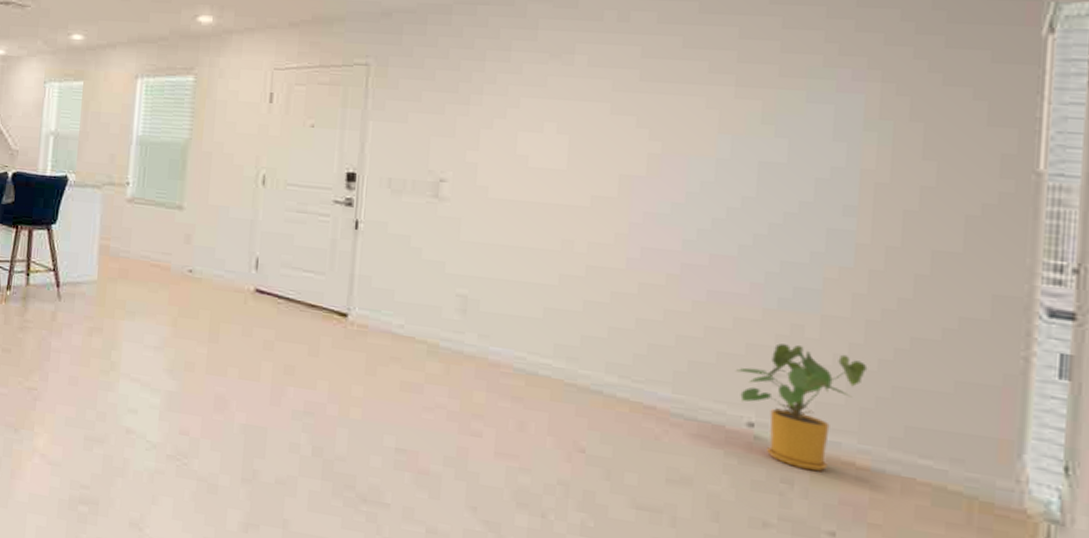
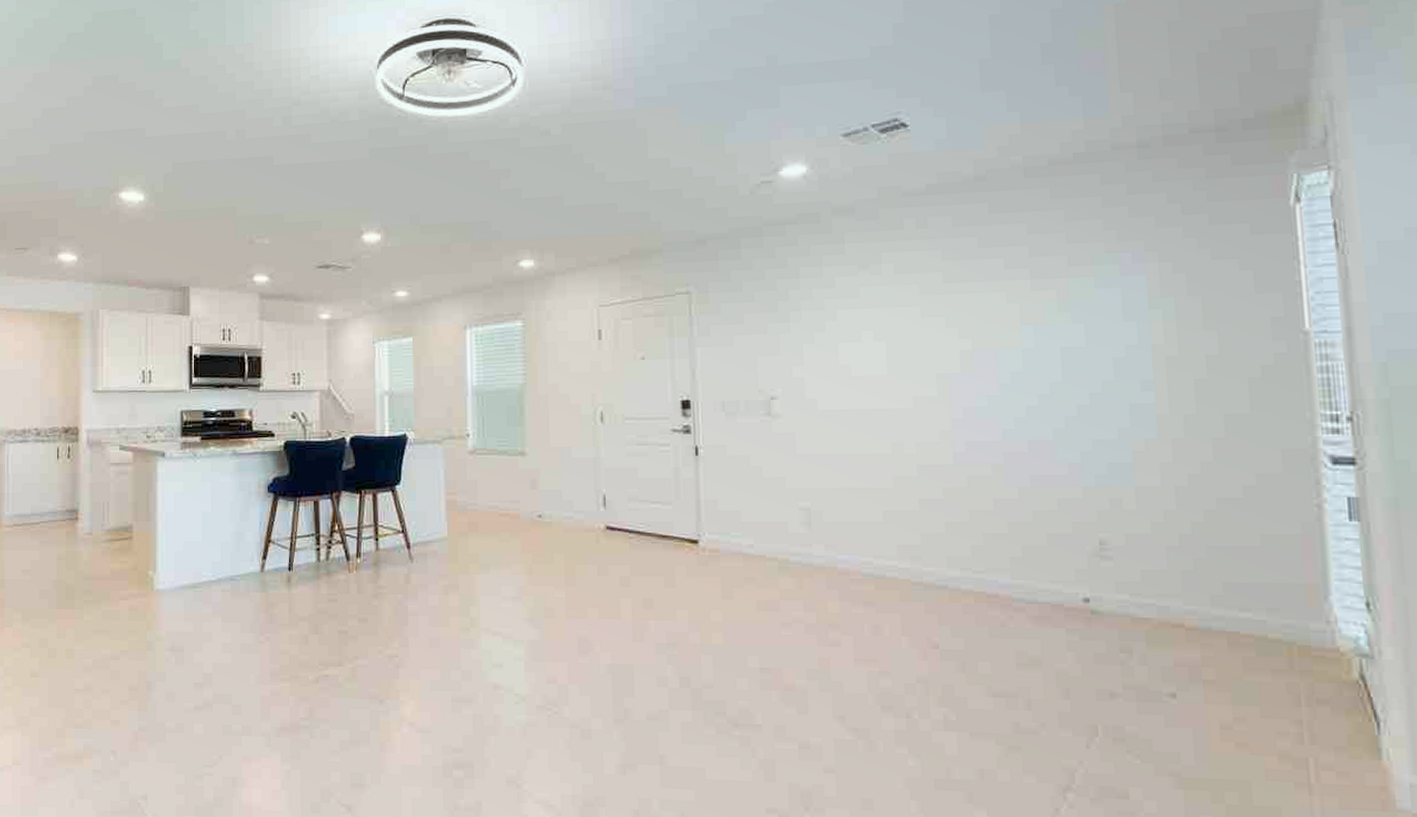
house plant: present [736,343,868,472] -> none [1067,519,1183,637]

